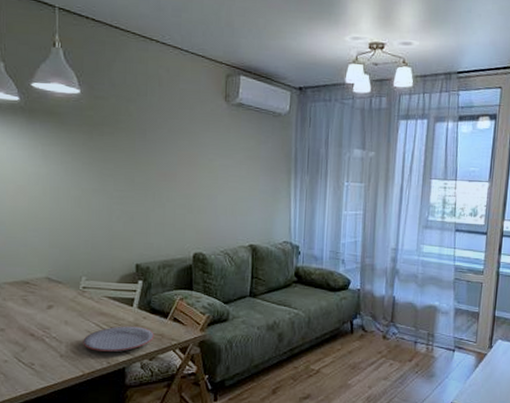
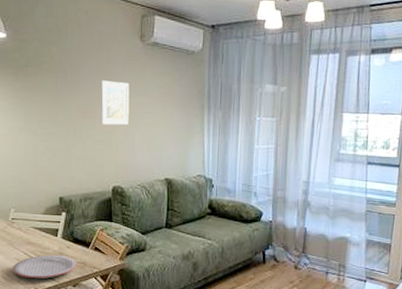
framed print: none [181,141,213,189] -> present [100,80,130,126]

